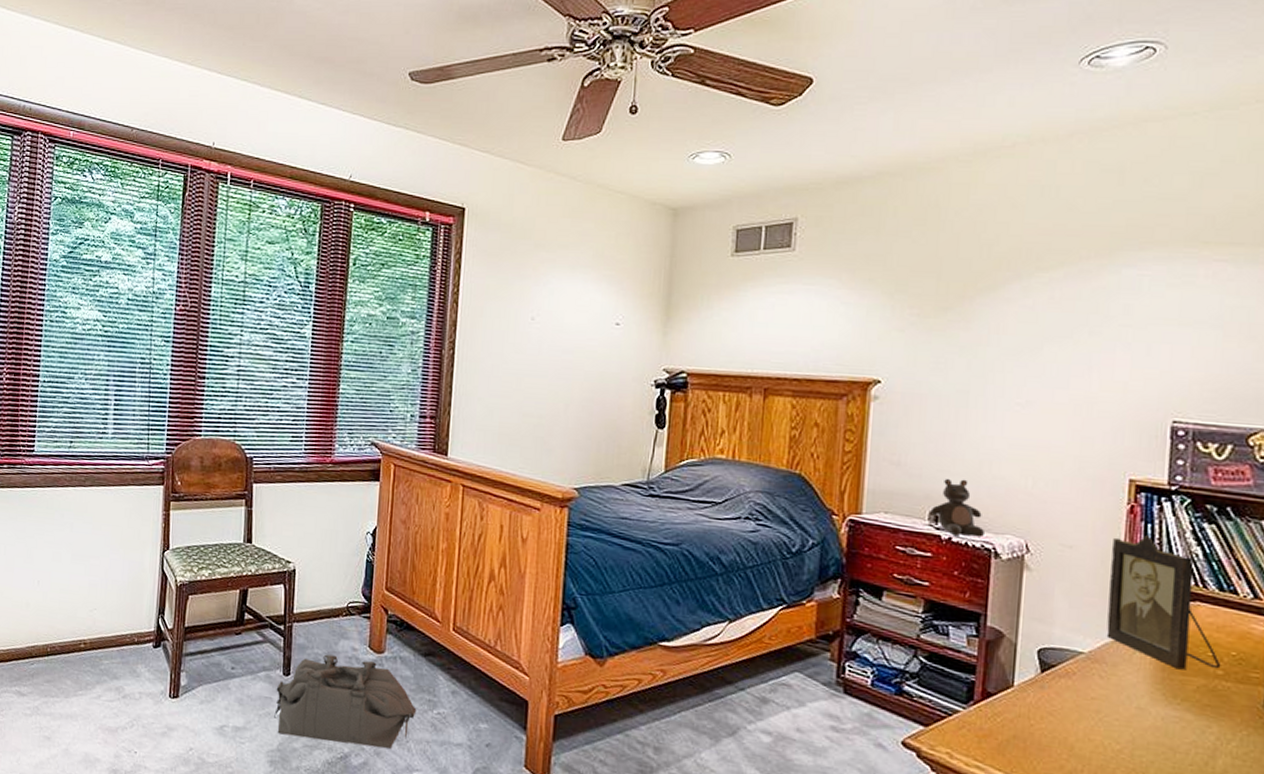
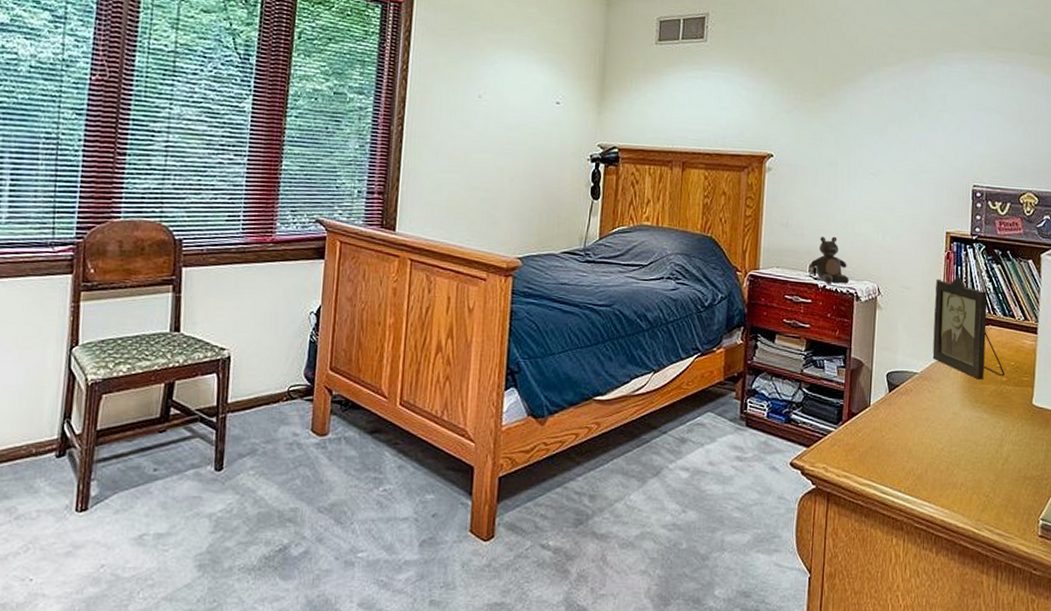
duffel bag: present [274,654,417,749] -> none [204,443,362,535]

